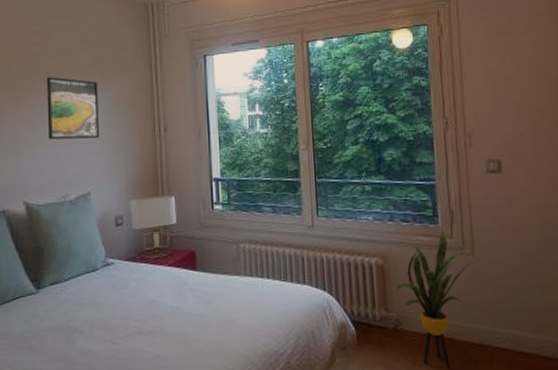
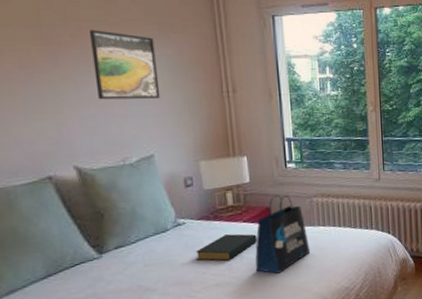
hardback book: none [121,278,181,308] -> present [195,234,257,261]
tote bag: none [179,238,236,326] -> present [255,194,311,274]

